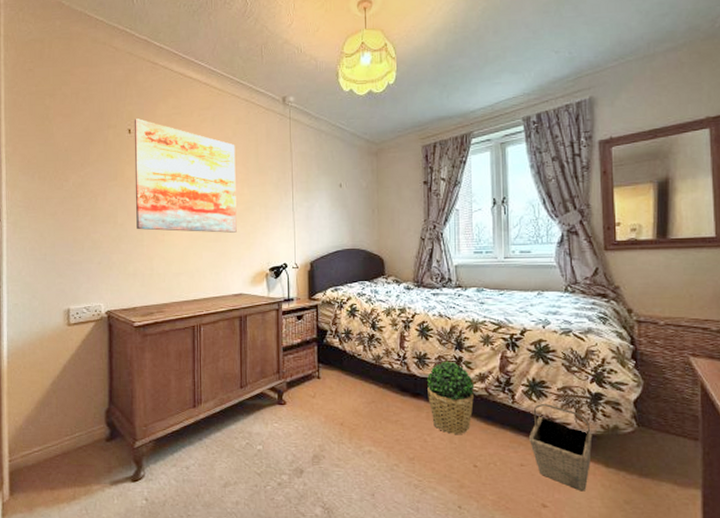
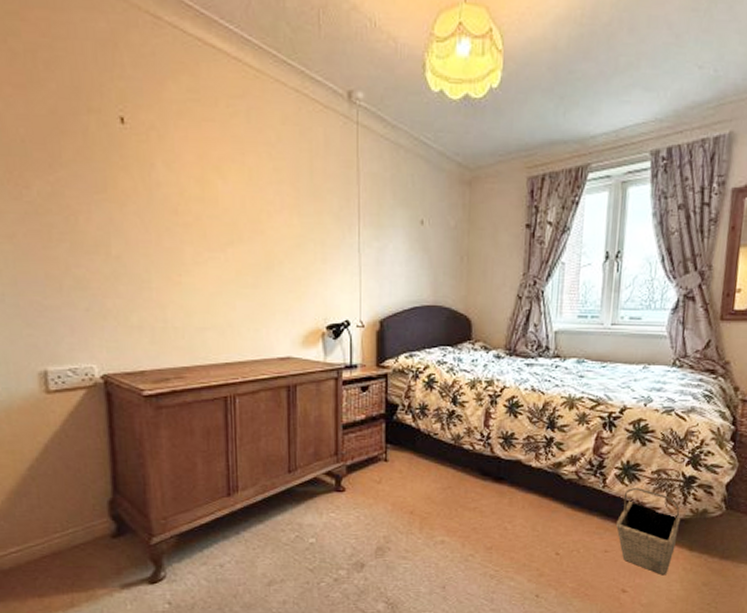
wall art: present [134,119,237,233] -> none [128,102,283,277]
potted plant: present [426,361,475,434] -> none [511,441,565,521]

